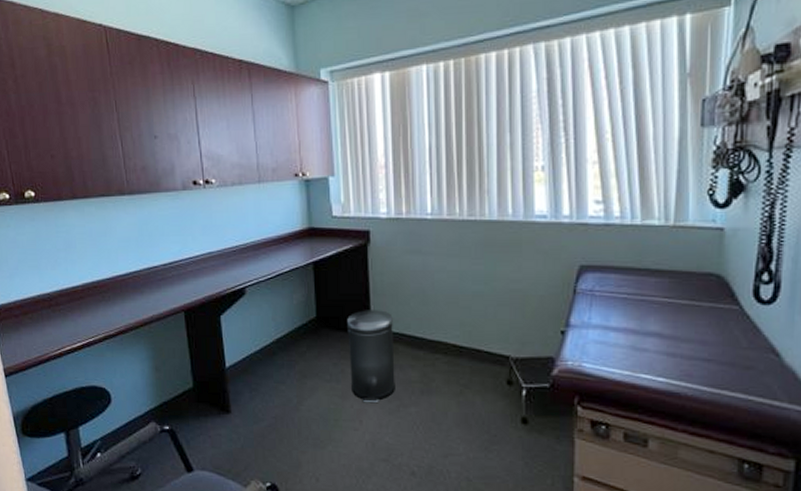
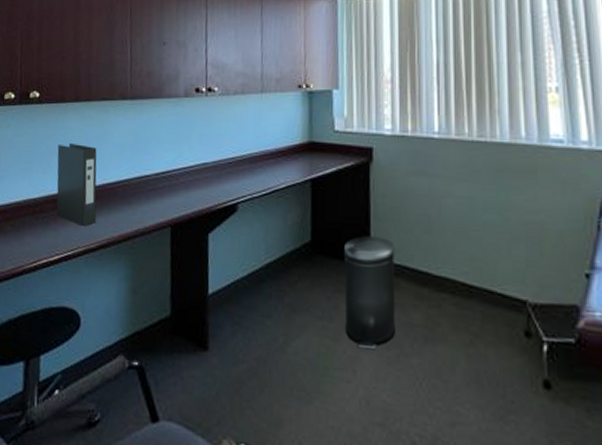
binder: none [62,239,112,315] -> present [56,142,97,226]

